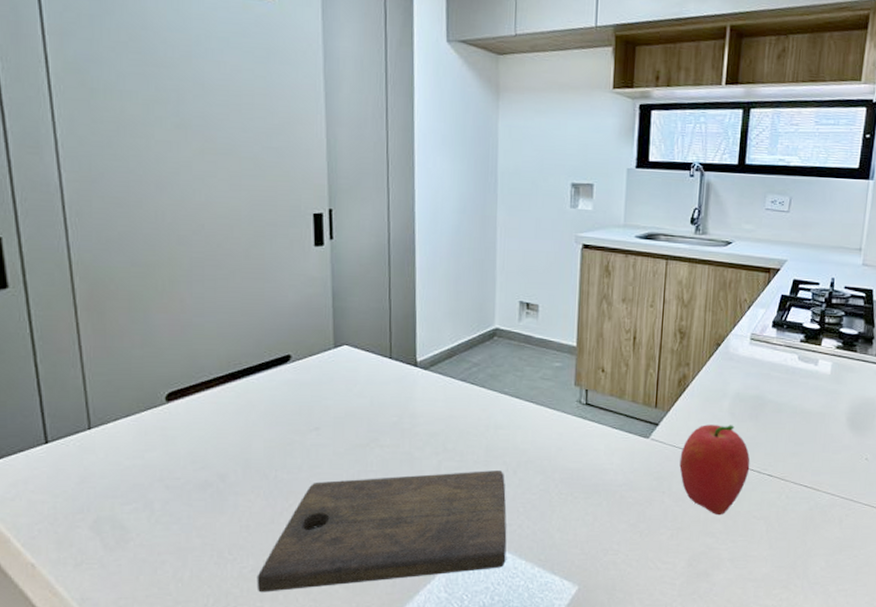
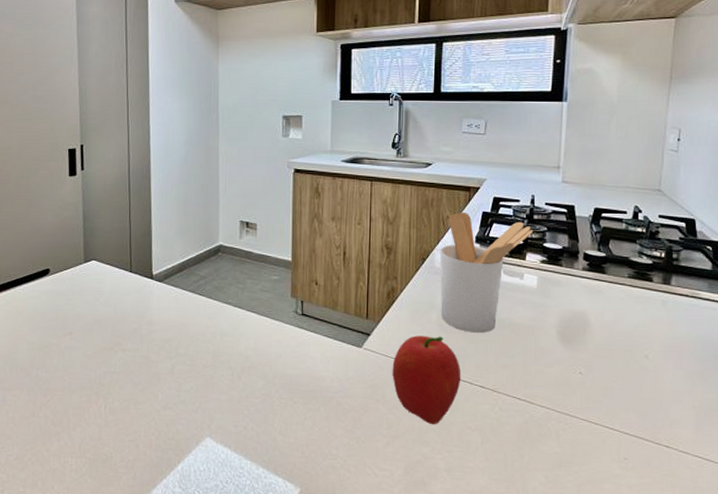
cutting board: present [257,470,507,593] -> none [20,374,233,479]
utensil holder: none [733,294,830,422] -> present [439,211,533,334]

